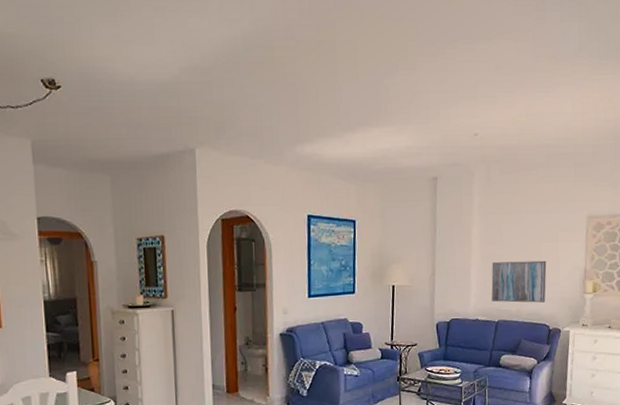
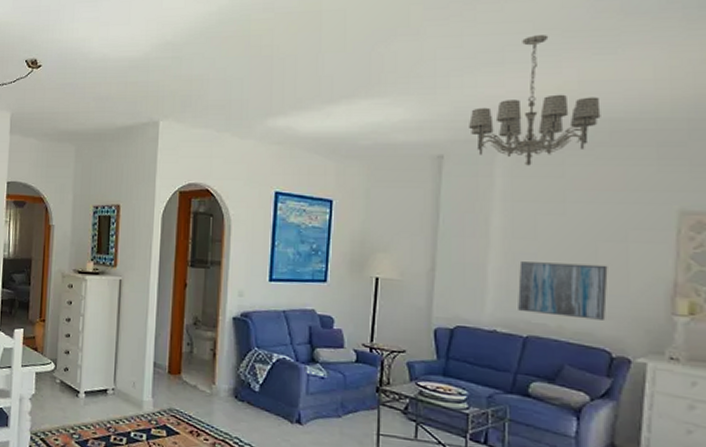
chandelier: none [454,74,541,184] -> present [469,35,601,166]

